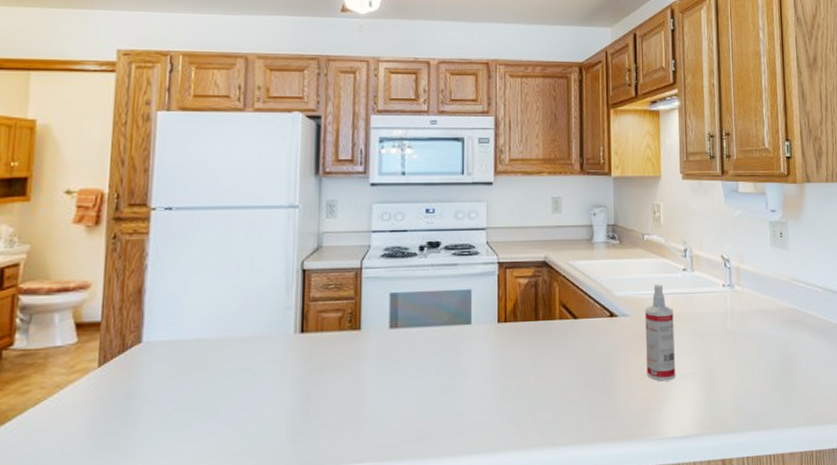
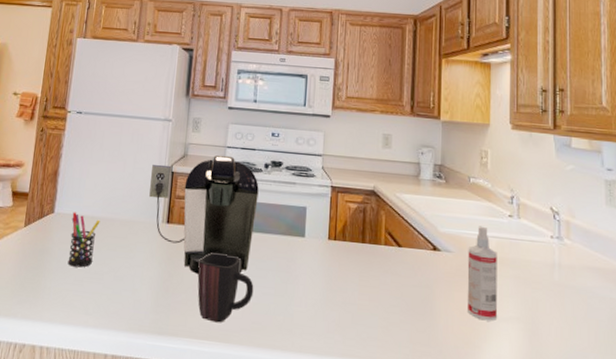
pen holder: none [167,337,210,407] -> present [67,212,100,268]
coffee maker: none [275,241,414,388] -> present [149,155,259,274]
mug: none [345,357,415,440] -> present [197,252,254,323]

